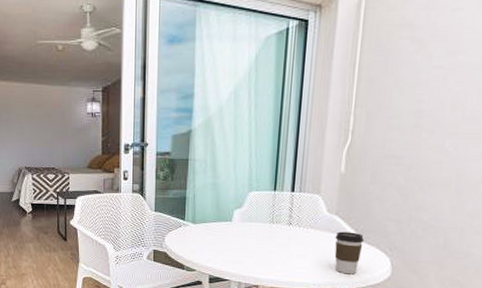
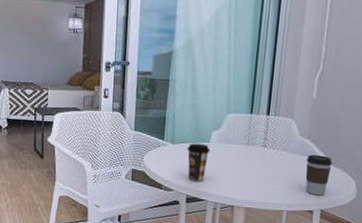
coffee cup: none [208,222,233,262] -> present [187,143,210,182]

